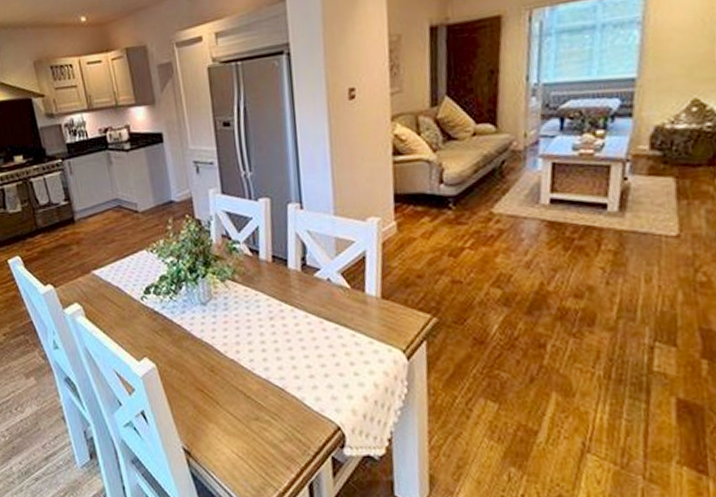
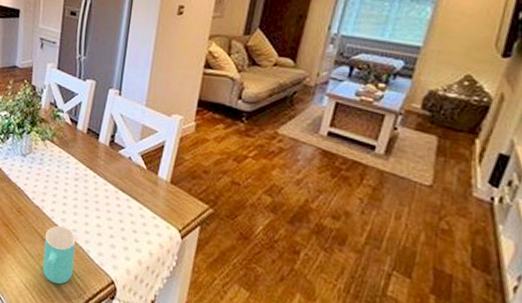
cup: none [248,376,290,445] -> present [42,225,76,284]

